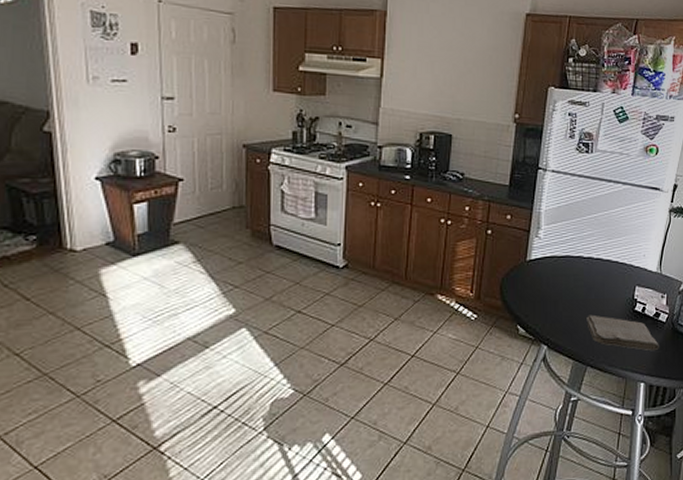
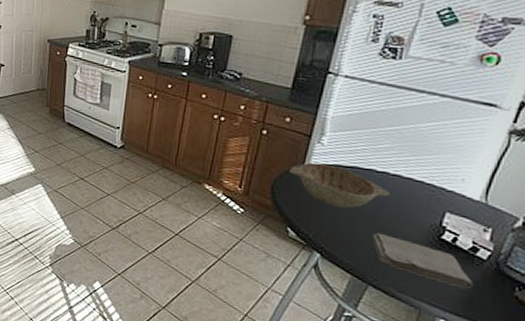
decorative bowl: none [513,256,596,297] -> present [288,162,390,209]

